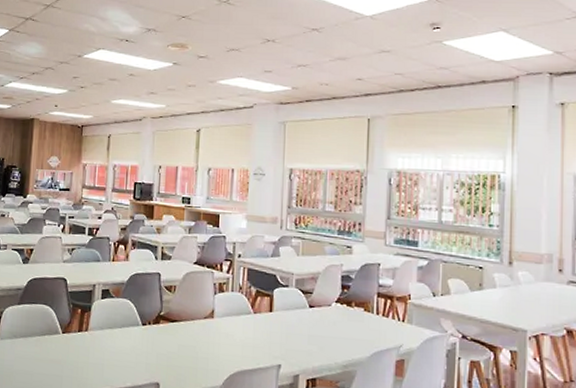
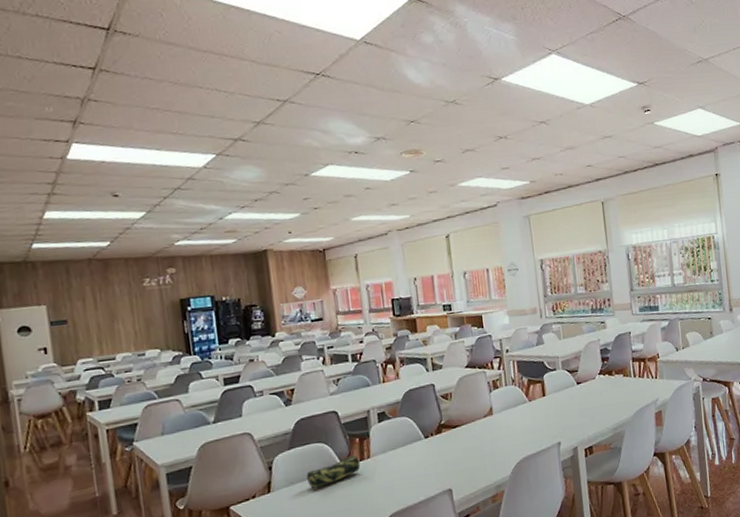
pencil case: none [28,324,78,347] -> present [306,455,361,488]

